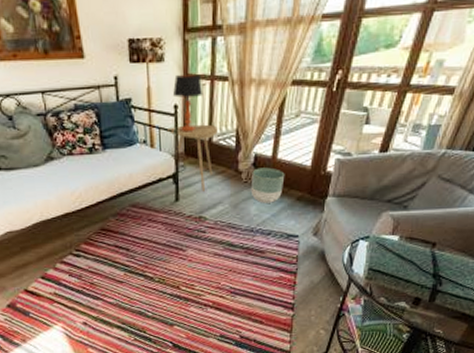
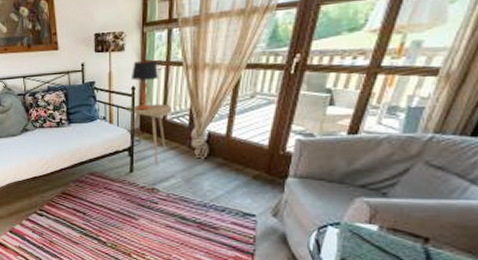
planter: present [250,167,285,203] -> none [204,145,240,180]

